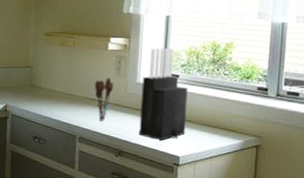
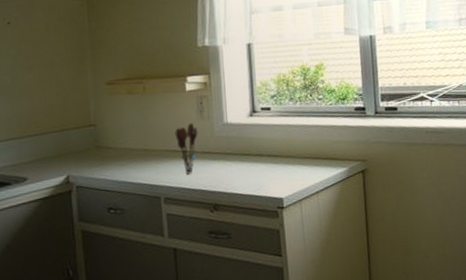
knife block: present [139,48,188,140] -> none [230,79,286,184]

